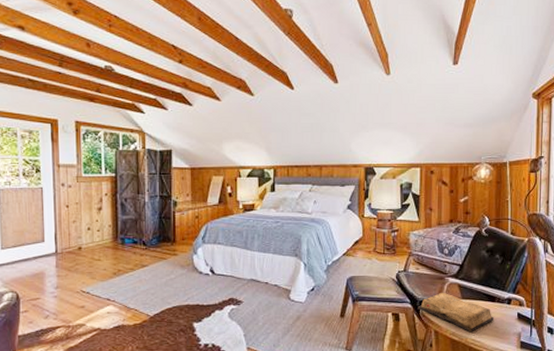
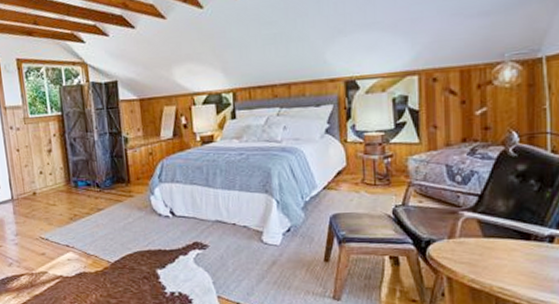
diary: present [418,292,494,333] -> none [423,229,530,279]

